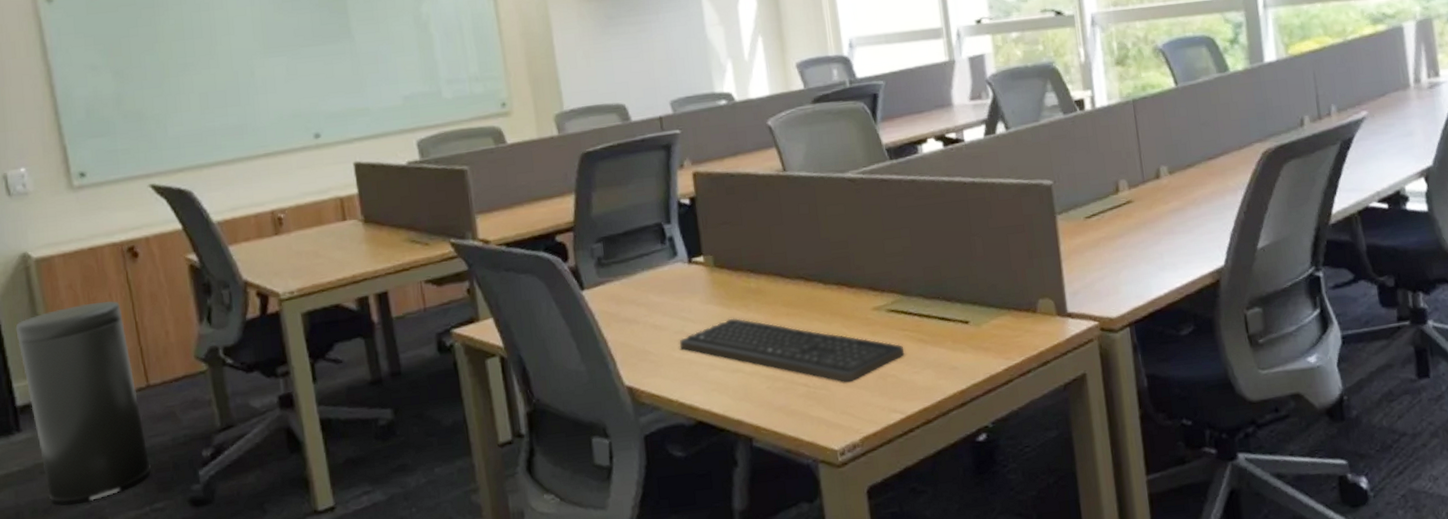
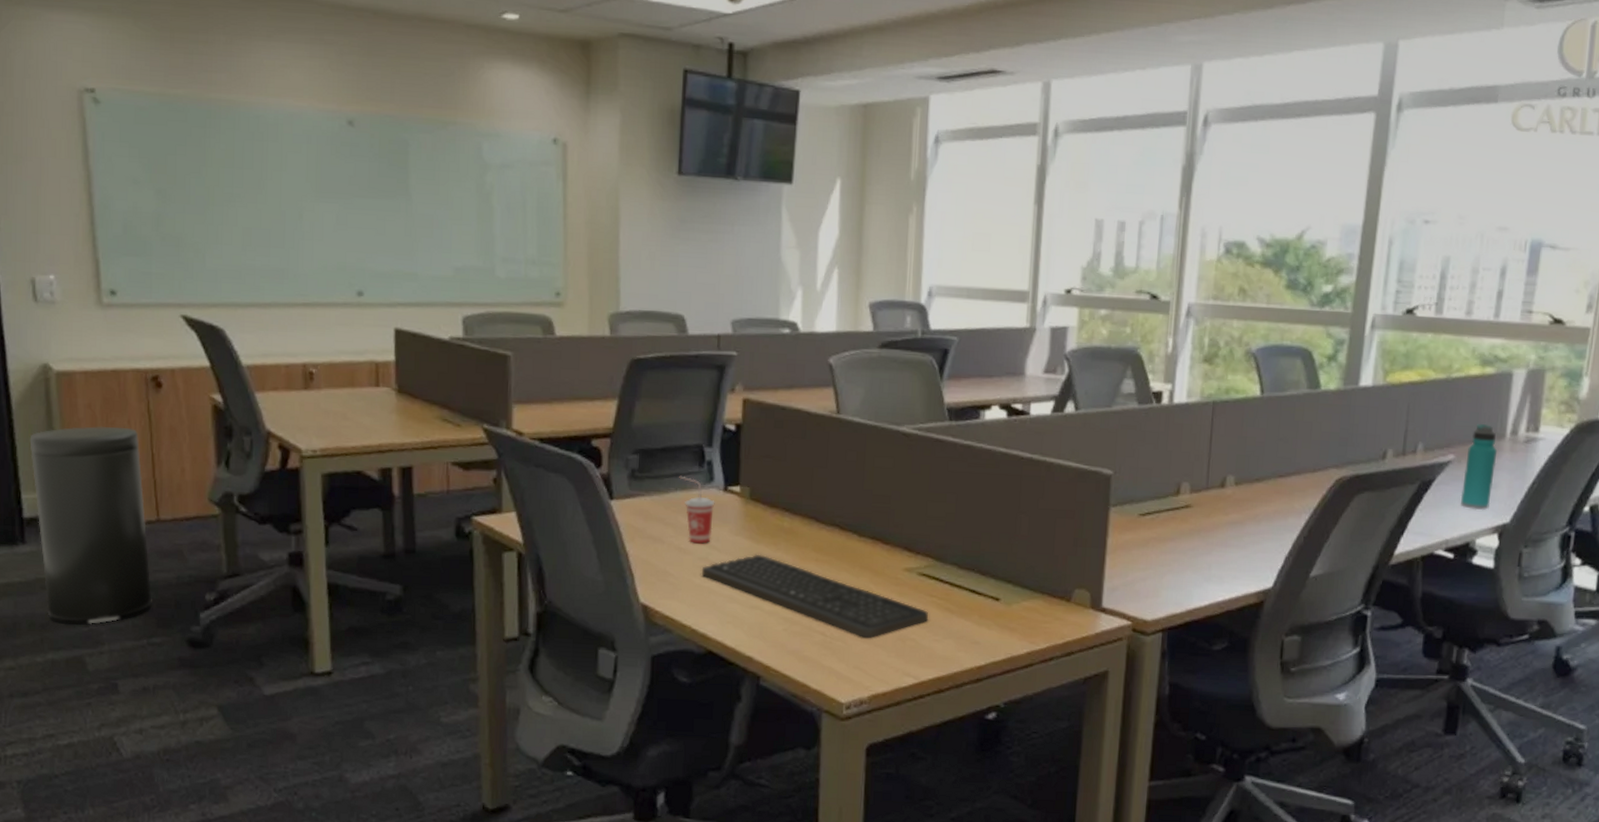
beverage cup: none [644,255,684,319] -> present [679,475,715,544]
water bottle: none [1378,77,1411,159] -> present [1460,424,1498,511]

